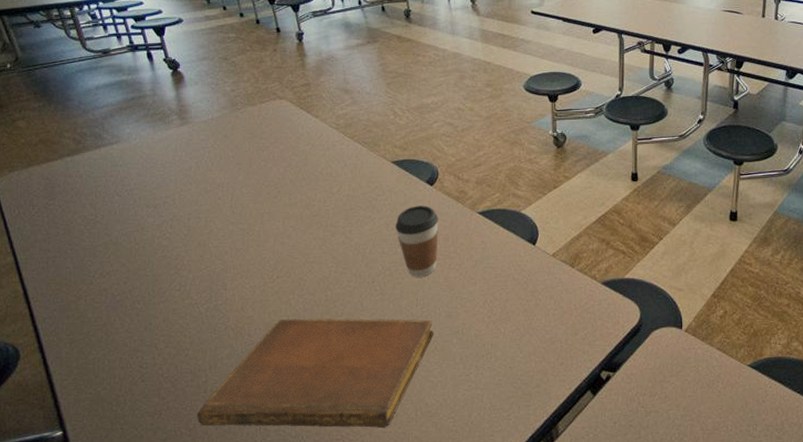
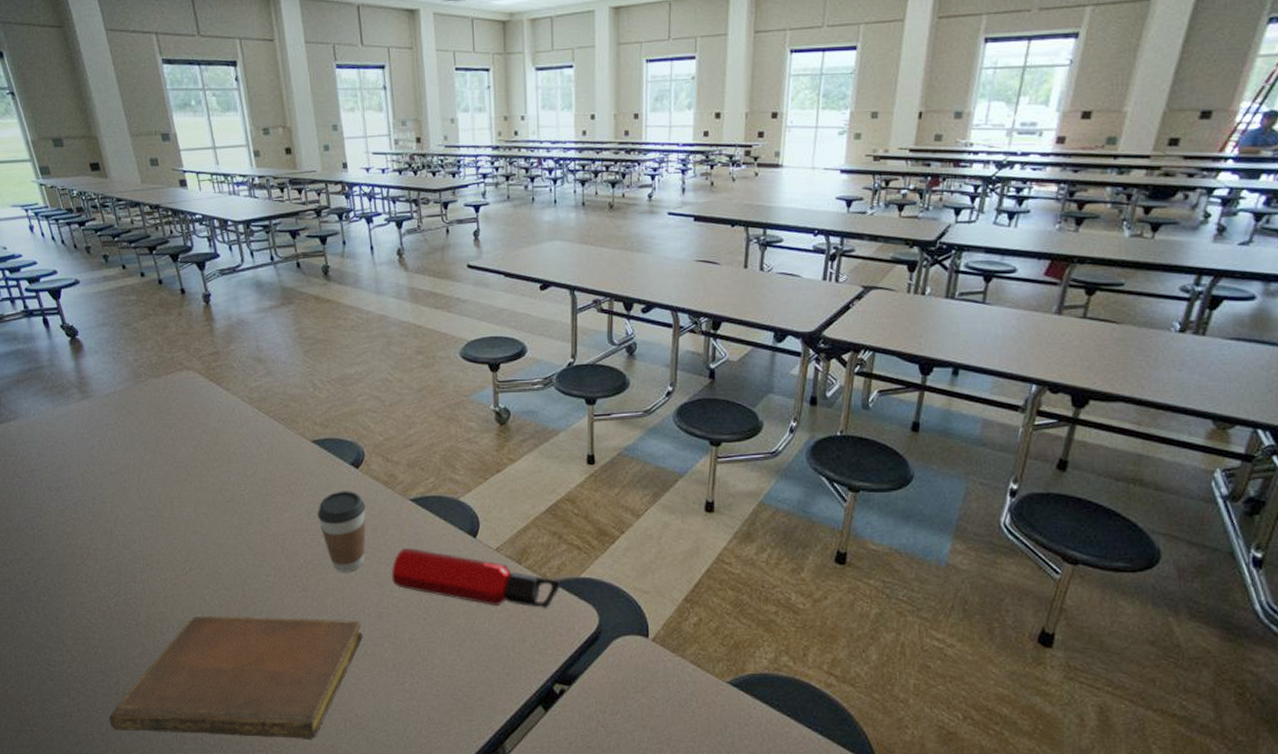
water bottle: none [460,254,608,306] -> present [391,547,561,609]

